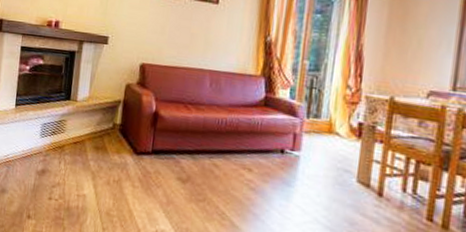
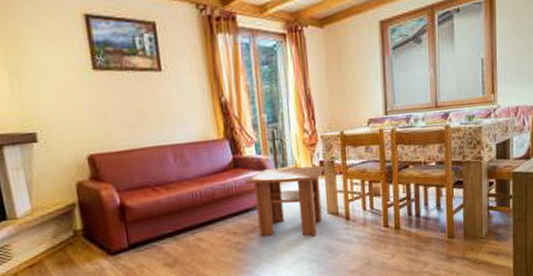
coffee table: none [271,115,365,202] -> present [244,165,326,237]

